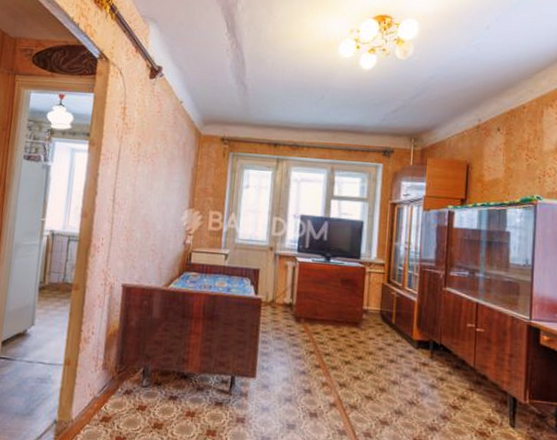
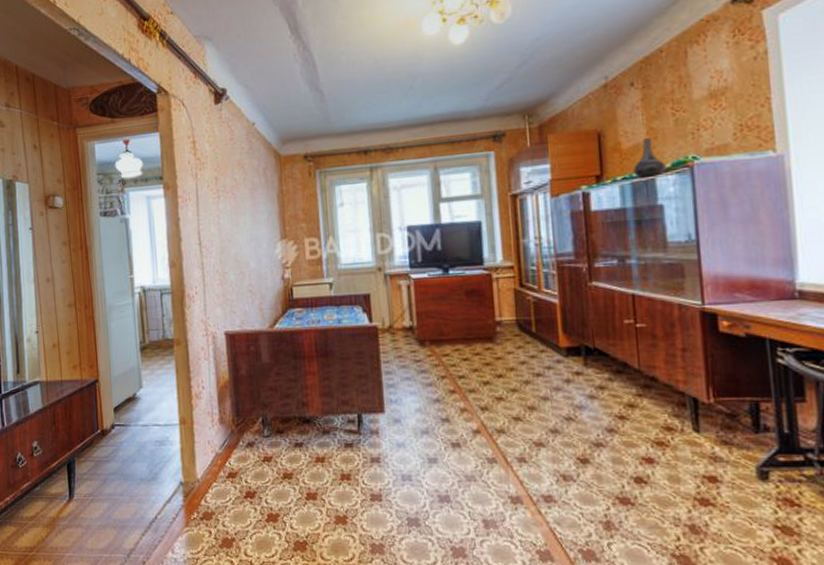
decorative vase: none [490,175,516,208] -> present [633,138,666,178]

